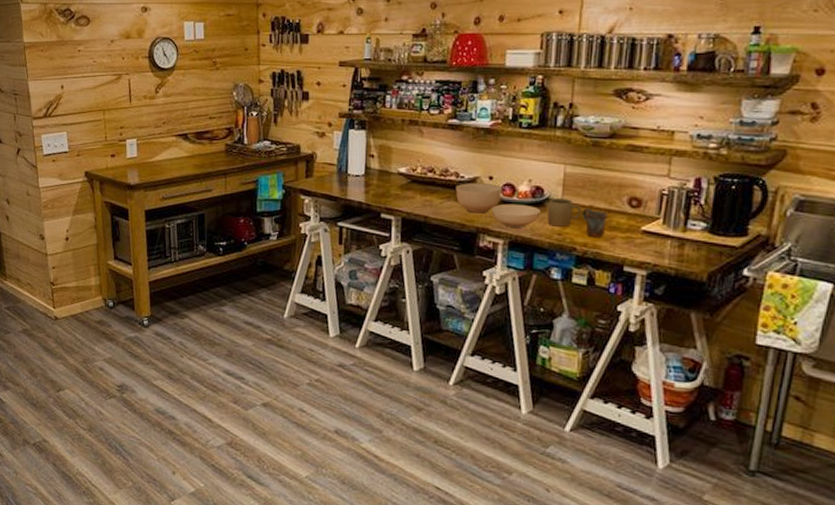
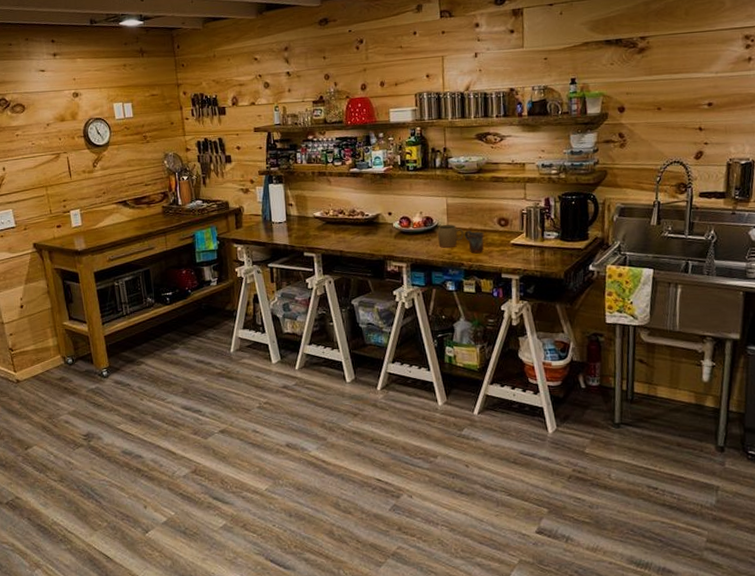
bowl: present [455,182,503,213] -> none [362,218,401,244]
bowl: present [492,203,541,228] -> none [394,232,432,252]

